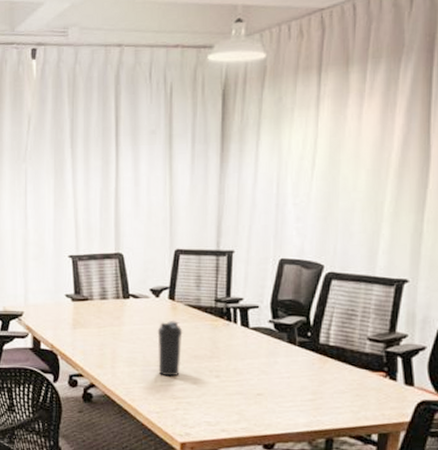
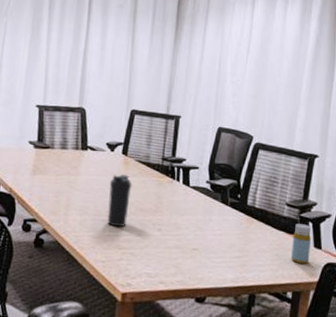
bottle: none [376,359,400,404] -> present [291,223,311,265]

